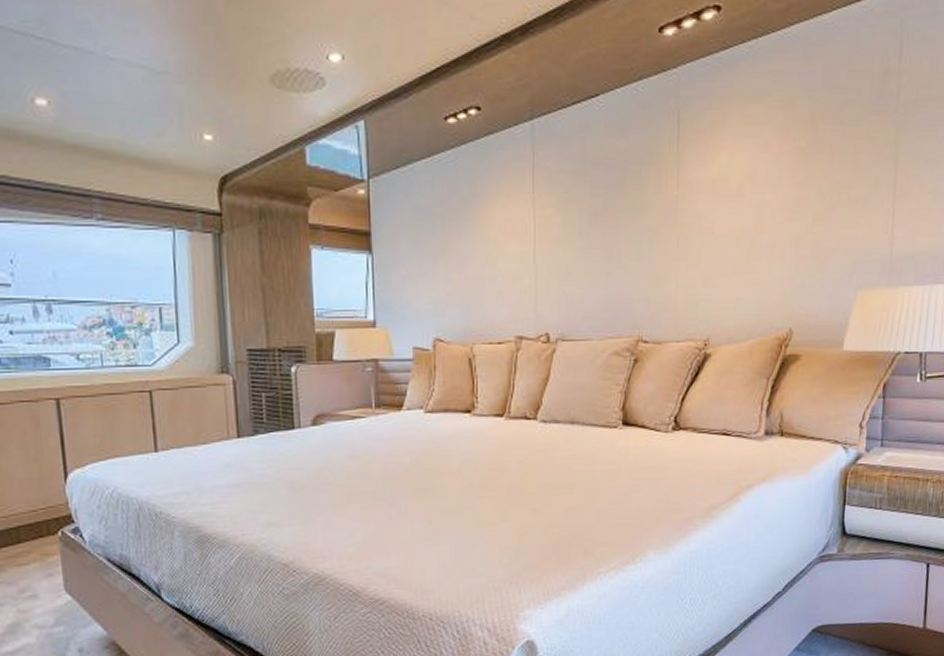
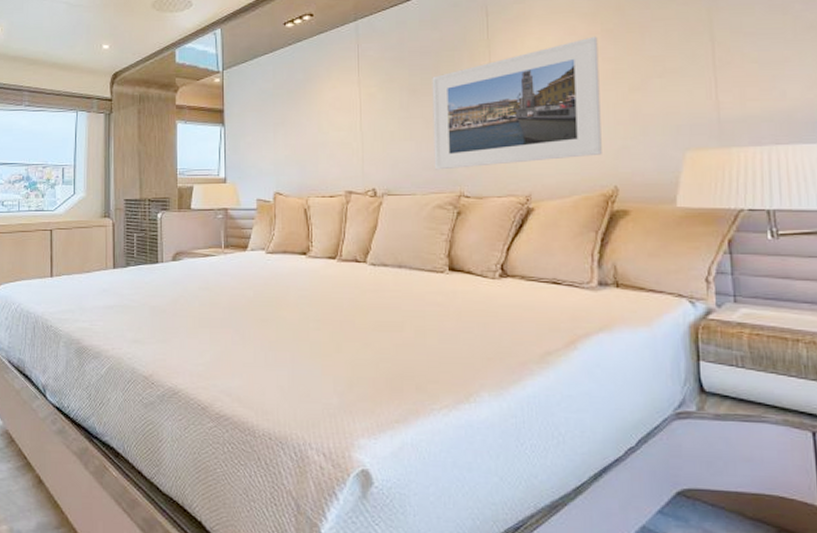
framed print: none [613,155,789,311] -> present [432,36,602,170]

